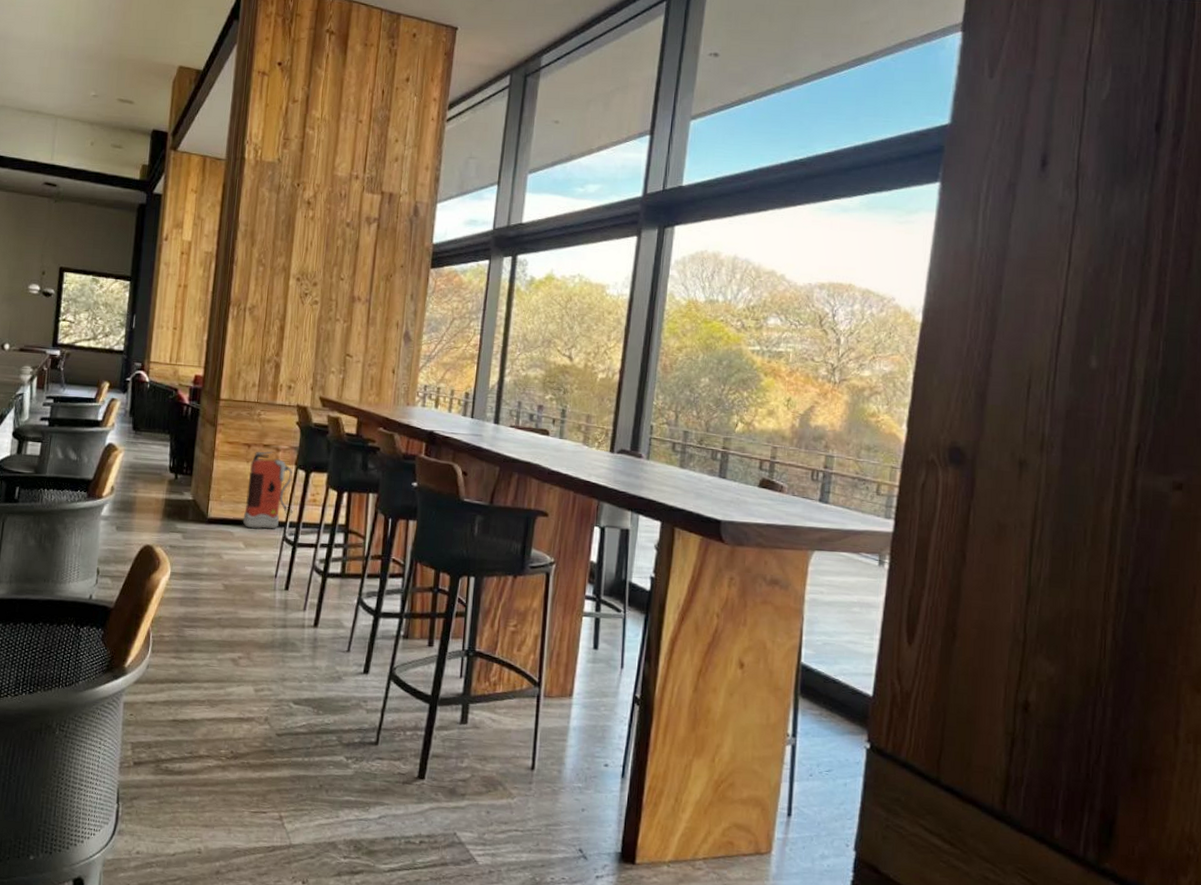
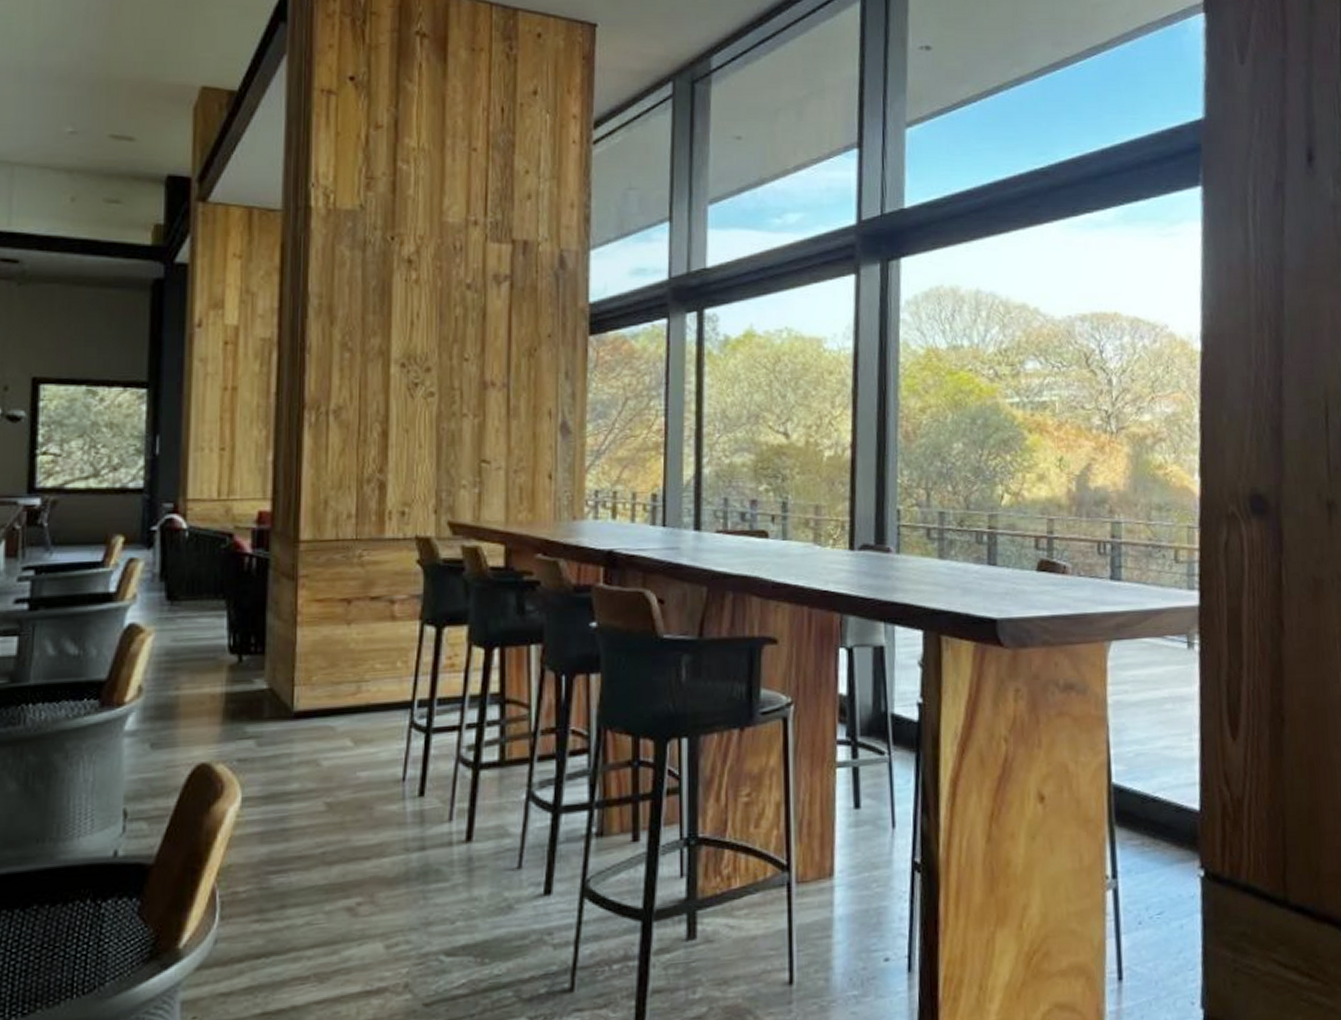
fire extinguisher: present [242,451,293,529] -> none [347,604,422,717]

